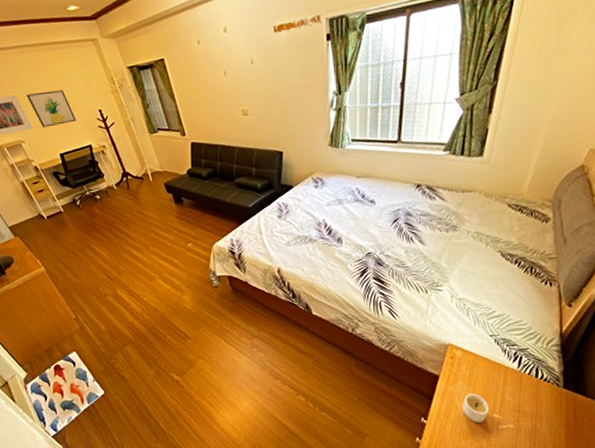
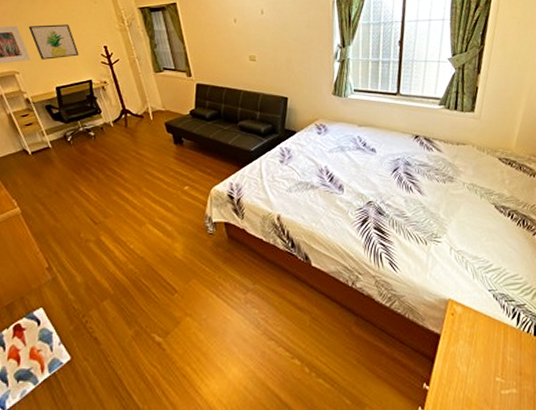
candle: present [462,393,490,423] -> none [464,354,492,389]

